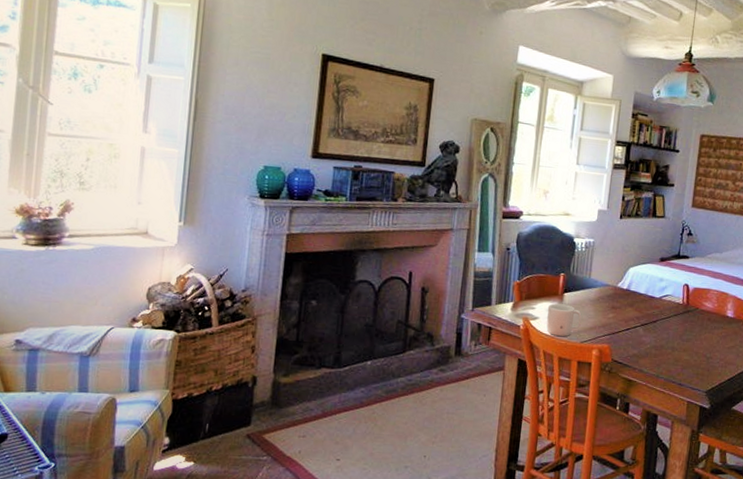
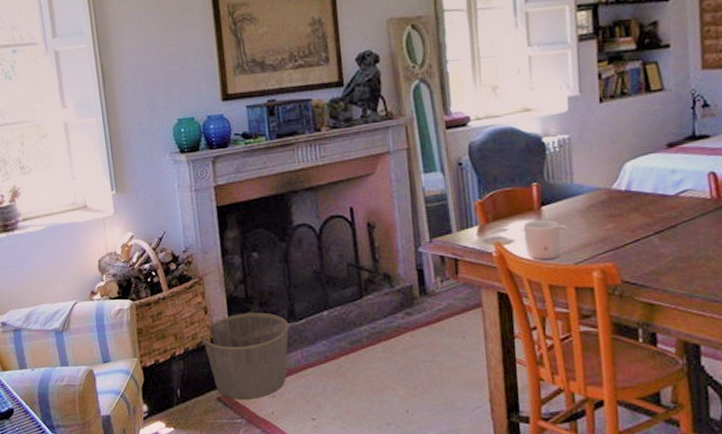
basket: none [243,355,334,438] -> present [201,312,290,399]

